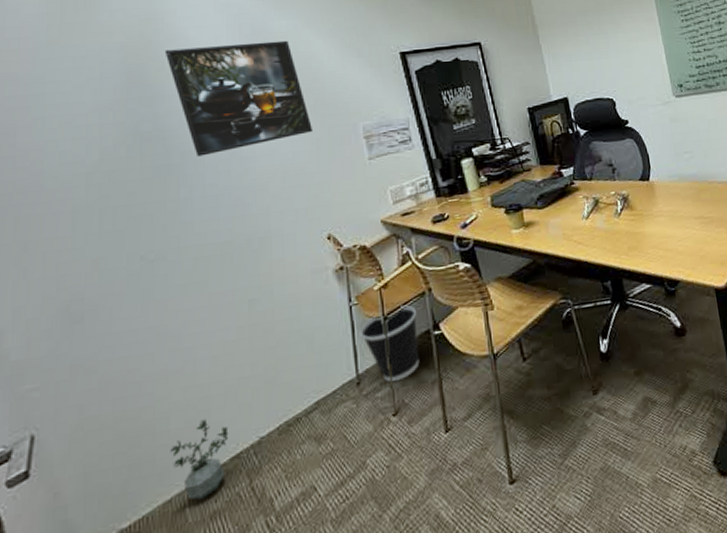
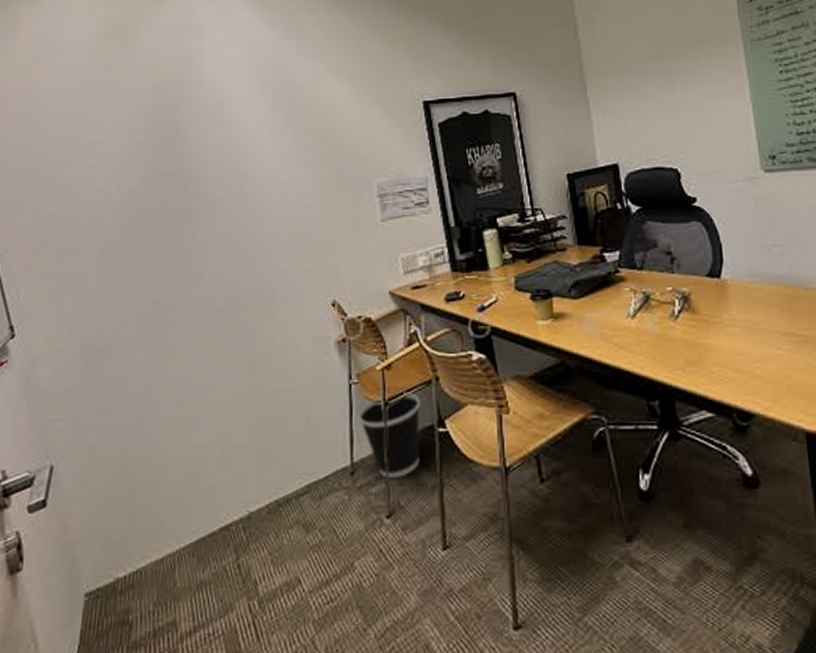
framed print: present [164,40,312,157] -> none [191,84,325,203]
potted plant: present [170,419,229,500] -> none [166,481,221,565]

